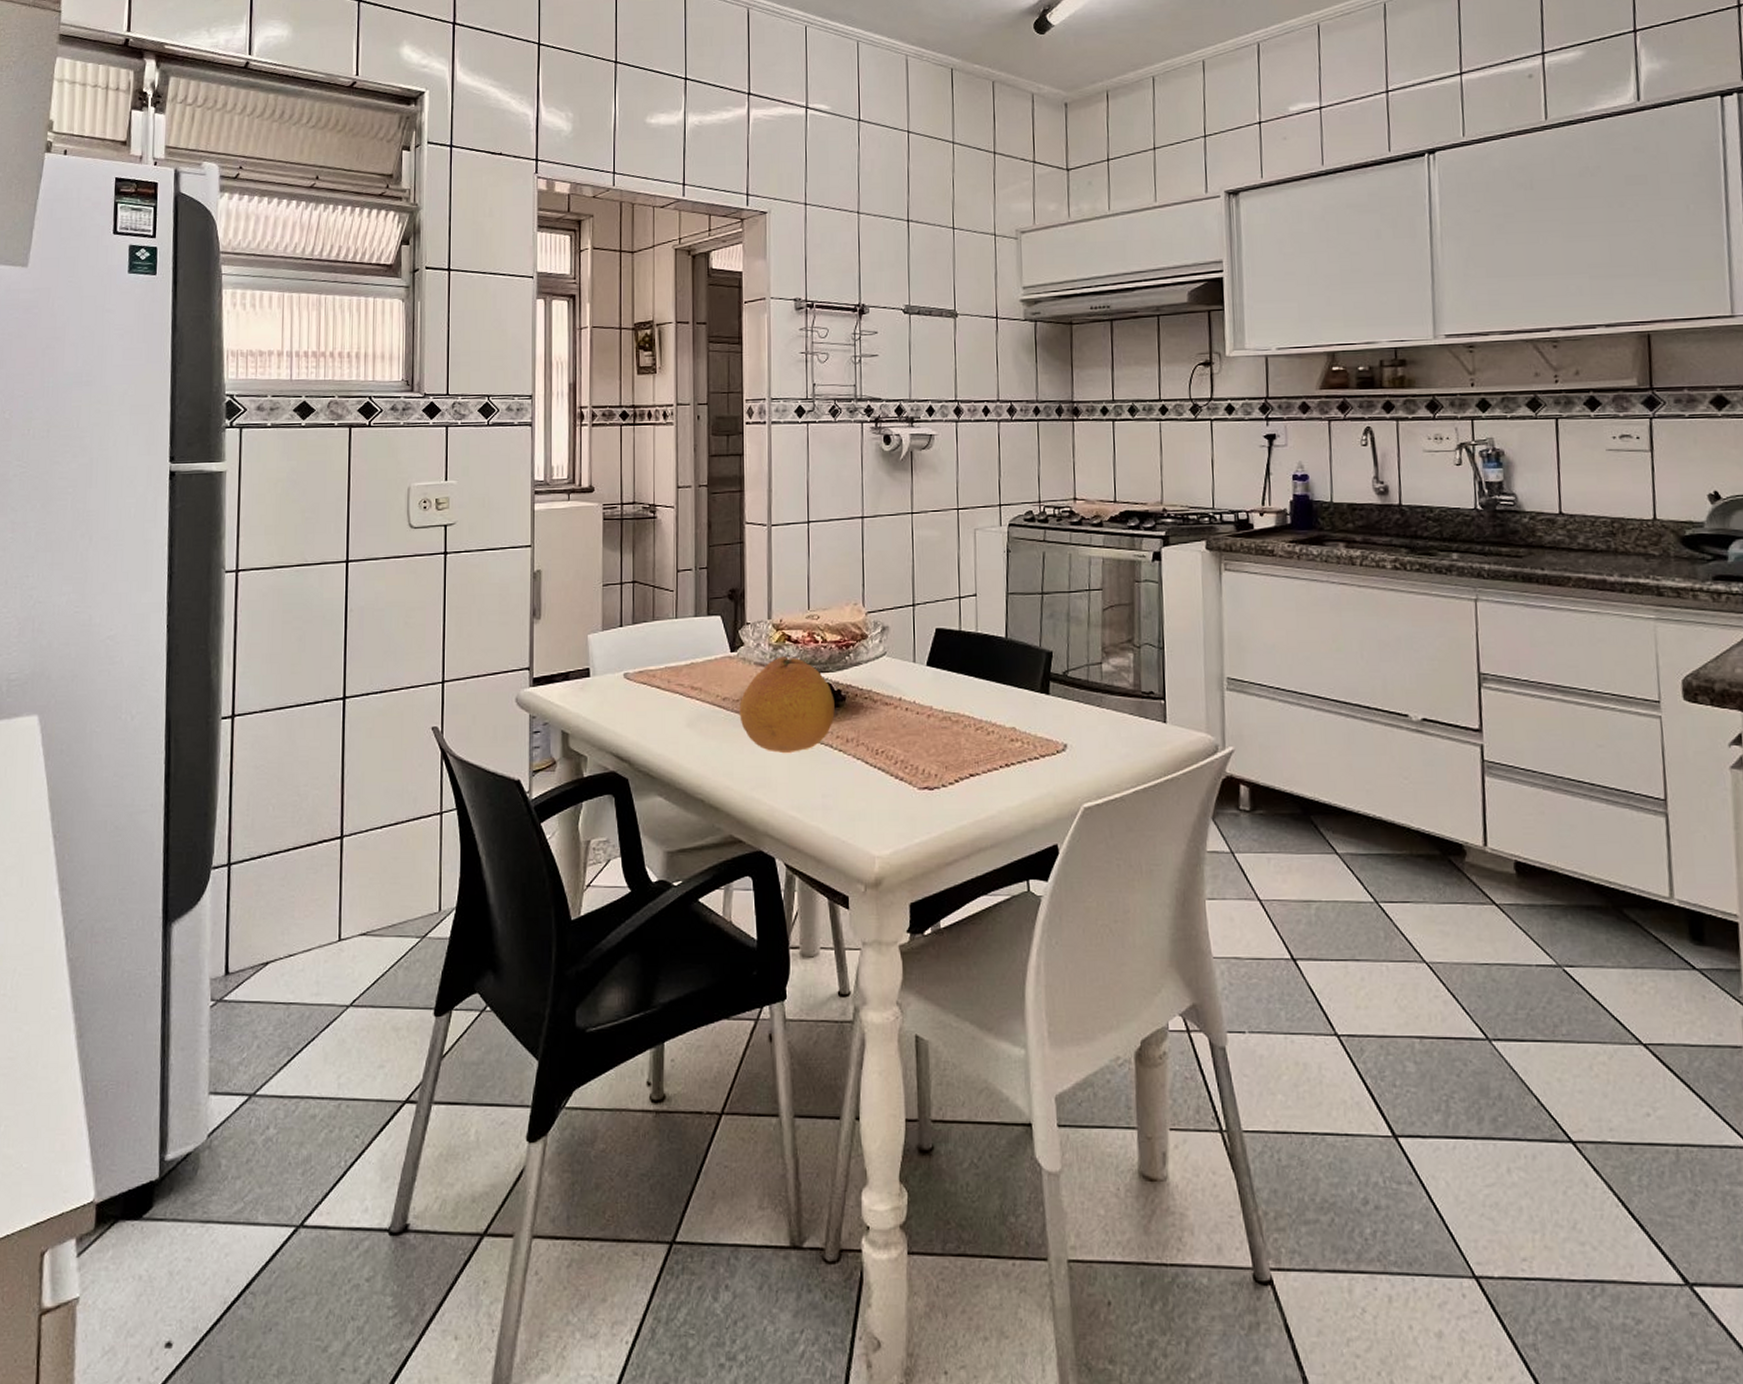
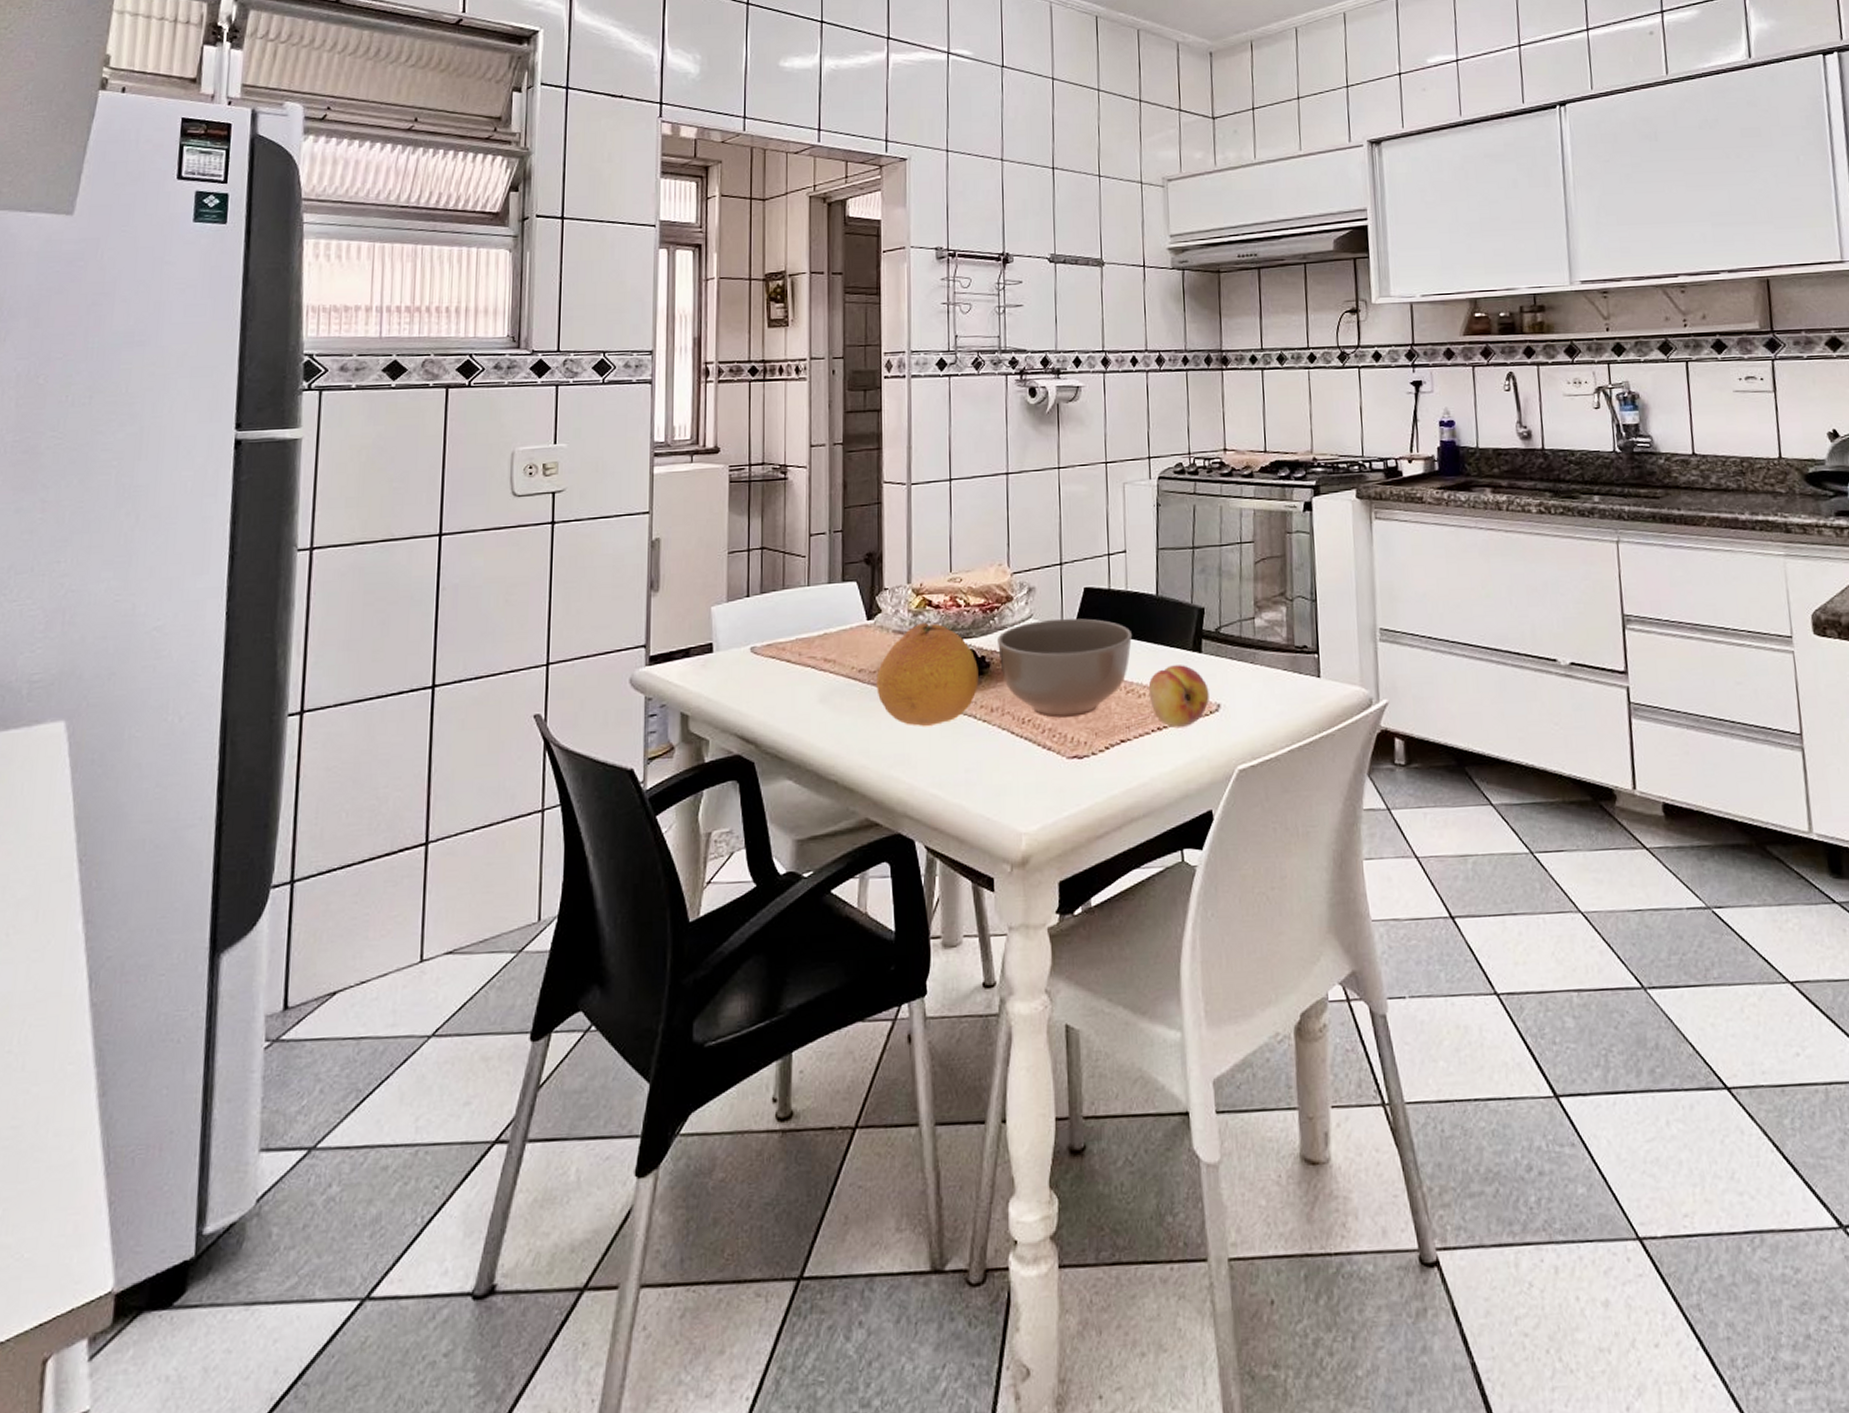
bowl: none [853,657,982,750] -> present [998,618,1133,718]
fruit: none [997,705,1056,766] -> present [1148,665,1209,729]

